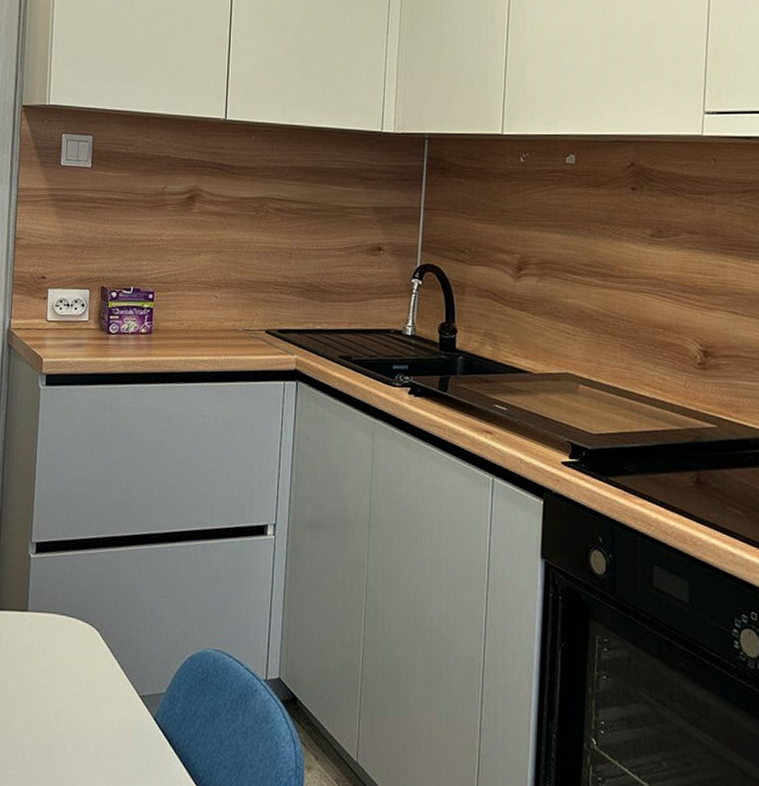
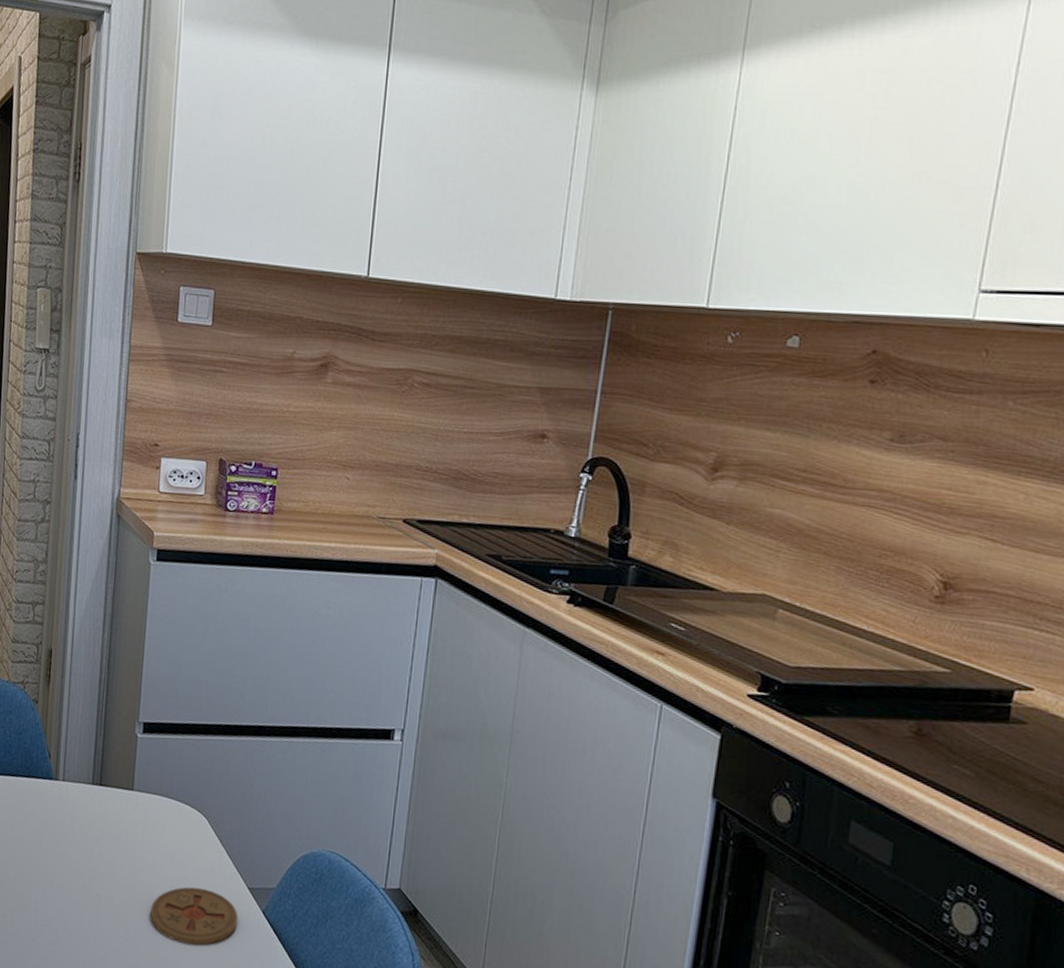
coaster: none [46,701,131,762] -> present [150,886,238,945]

